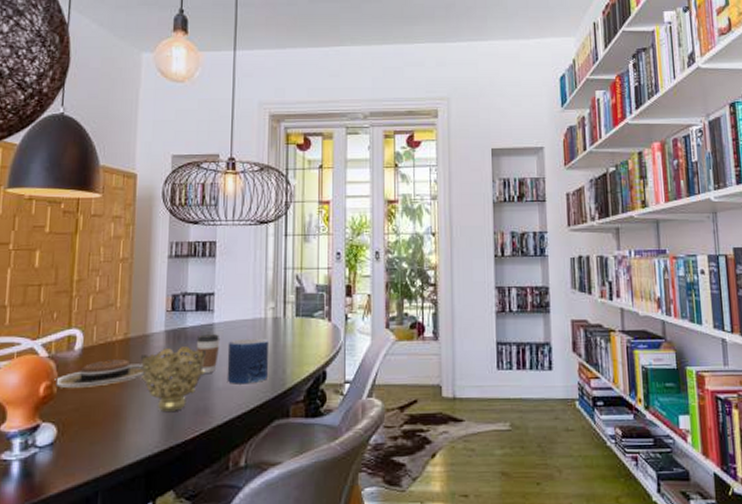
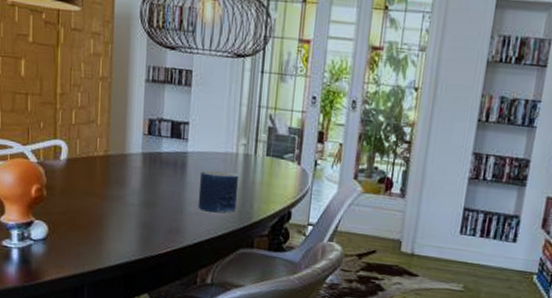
plate: present [54,359,145,389] -> none [44,172,124,196]
decorative bowl: present [141,346,207,411] -> none [120,169,181,228]
coffee cup: present [196,334,221,373] -> none [170,161,193,198]

